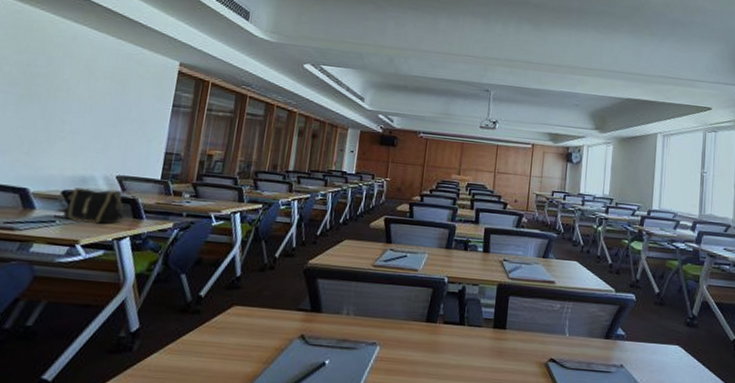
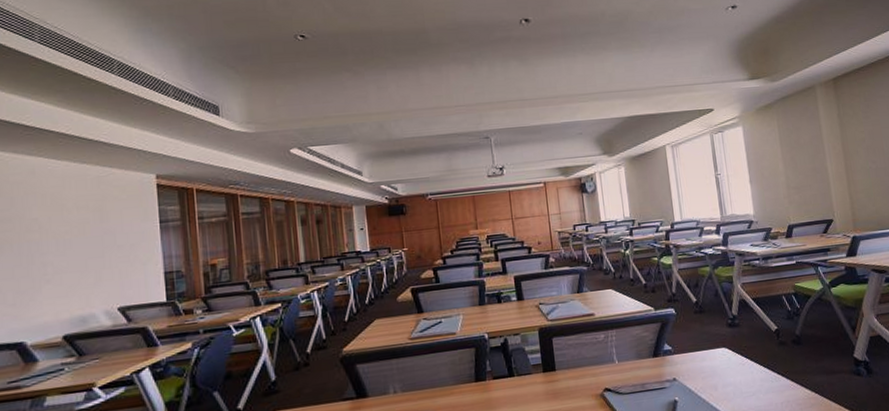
handbag: present [63,187,124,223] -> none [70,322,137,364]

